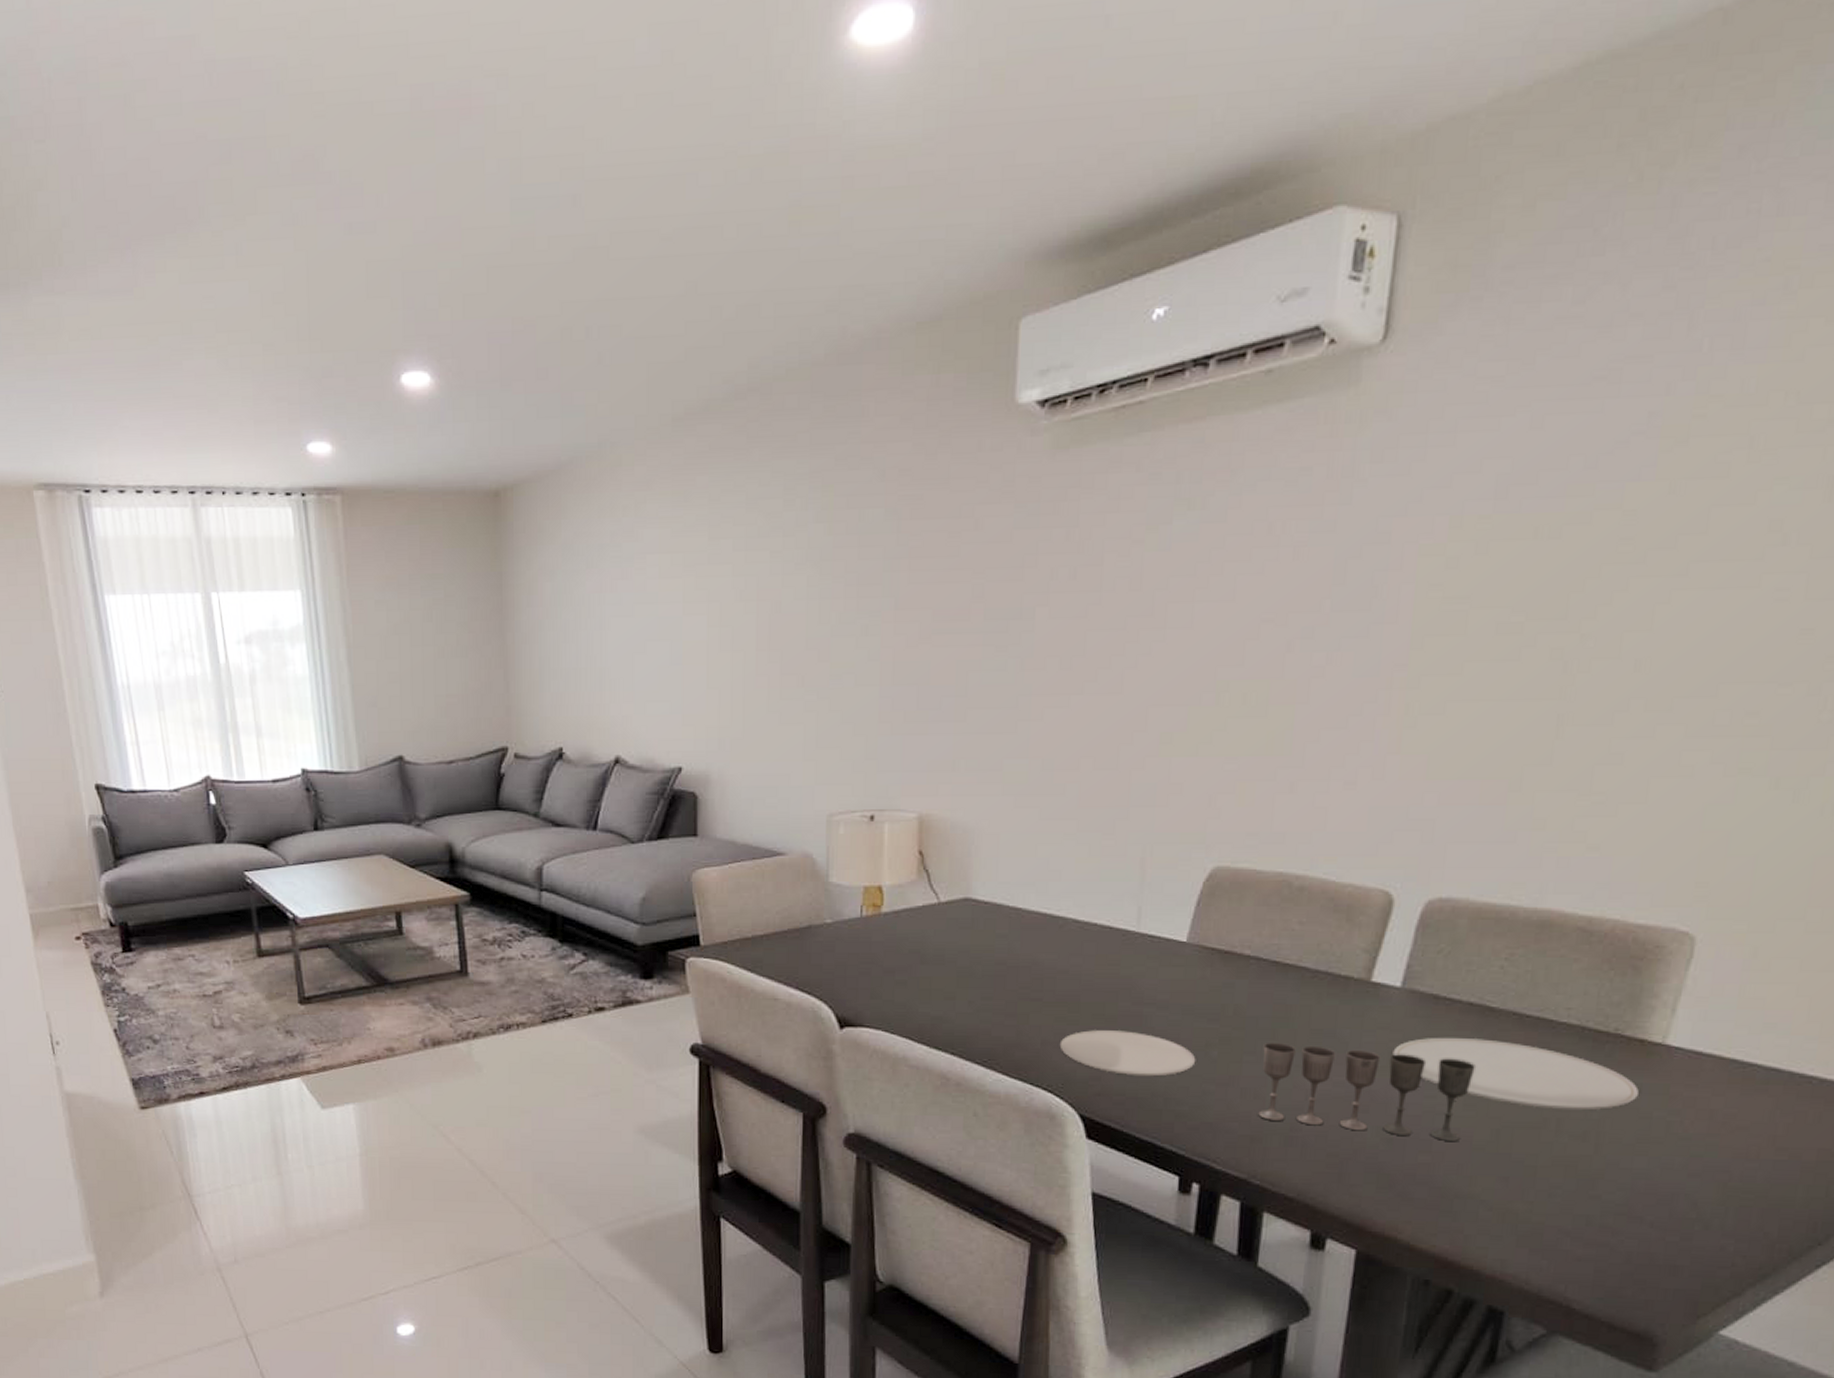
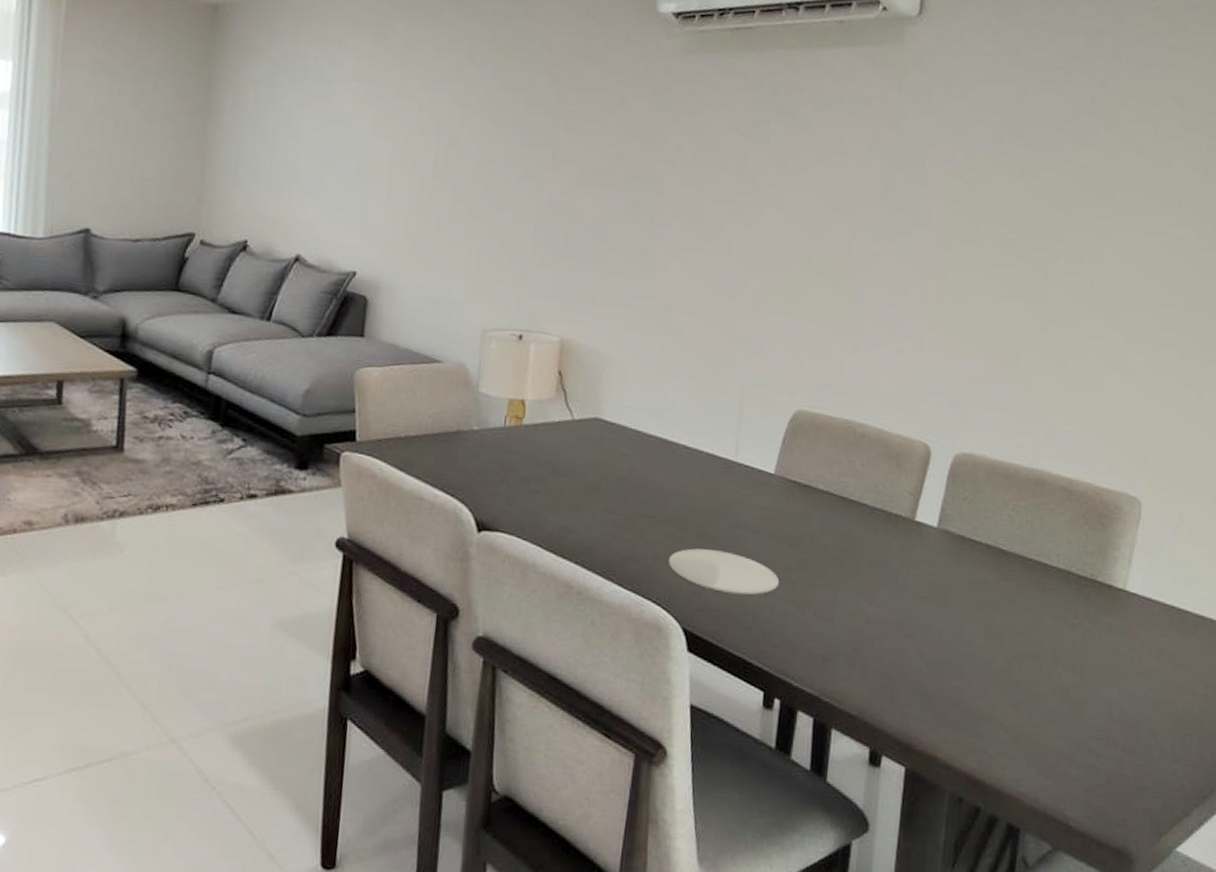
wine glass: present [1258,1042,1475,1141] -> none [828,569,993,668]
plate: present [1392,1037,1639,1111] -> none [931,573,1109,645]

